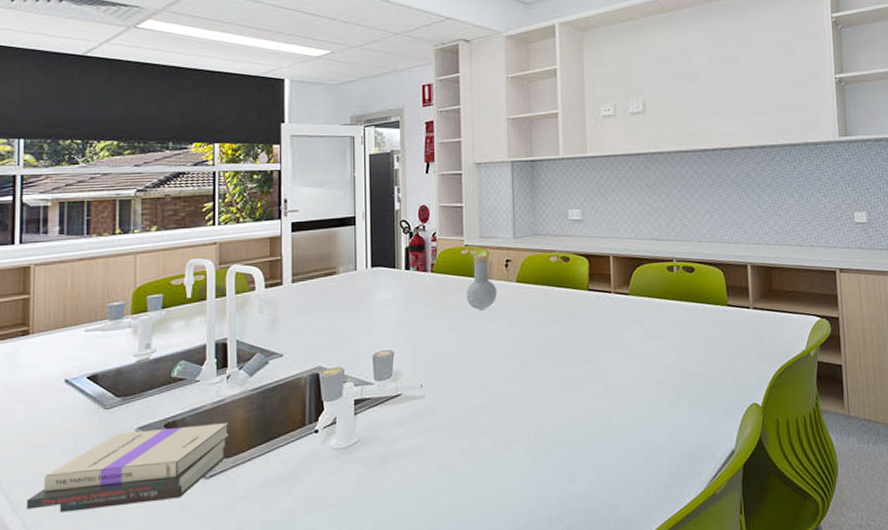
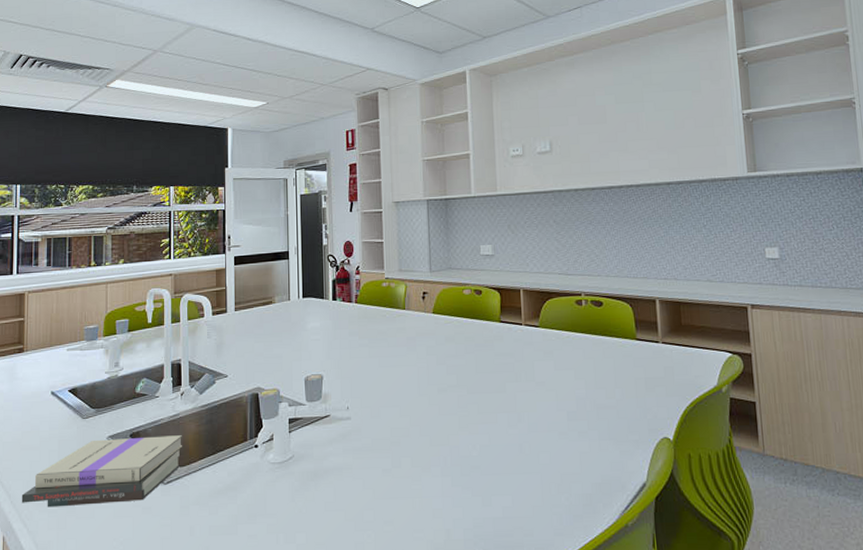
flask: present [466,254,497,310] -> none [387,287,416,339]

